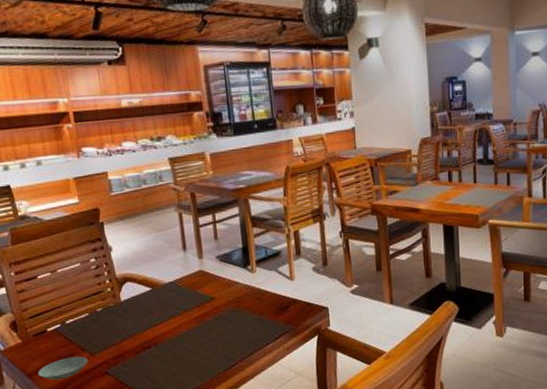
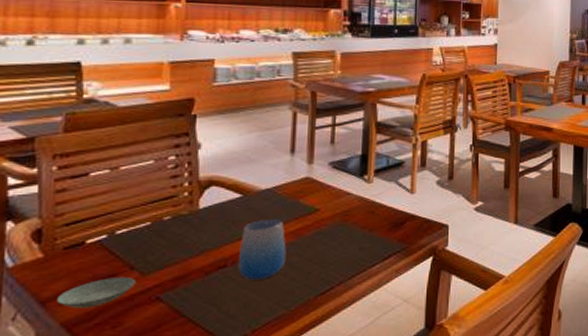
cup: none [157,307,196,358] -> present [239,218,287,280]

